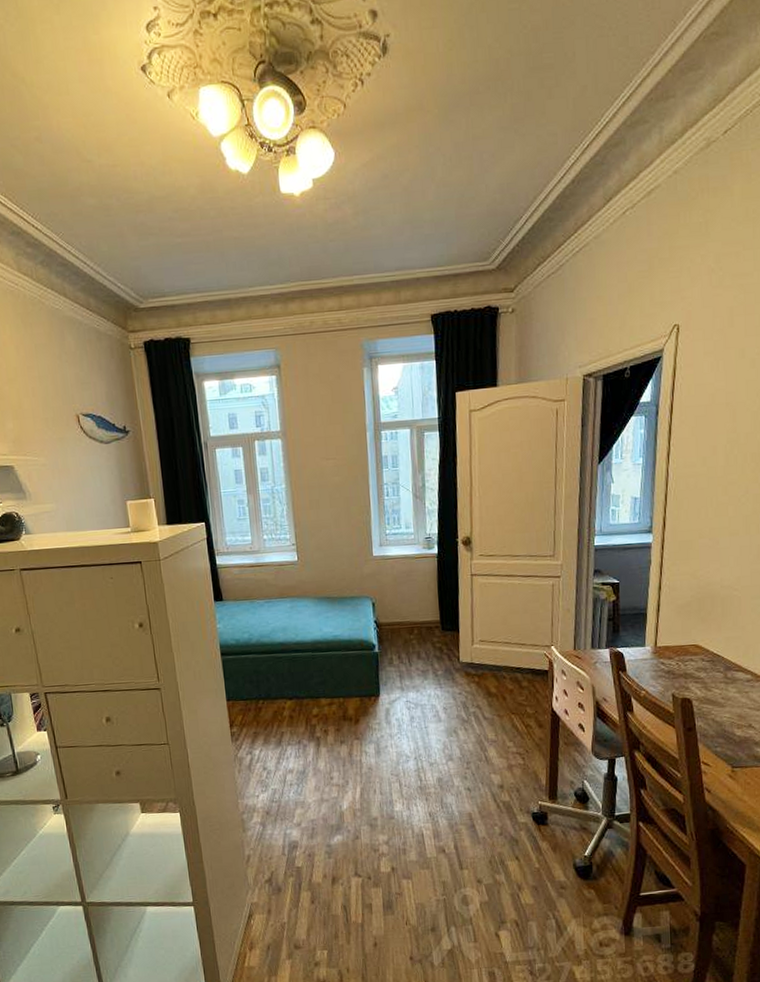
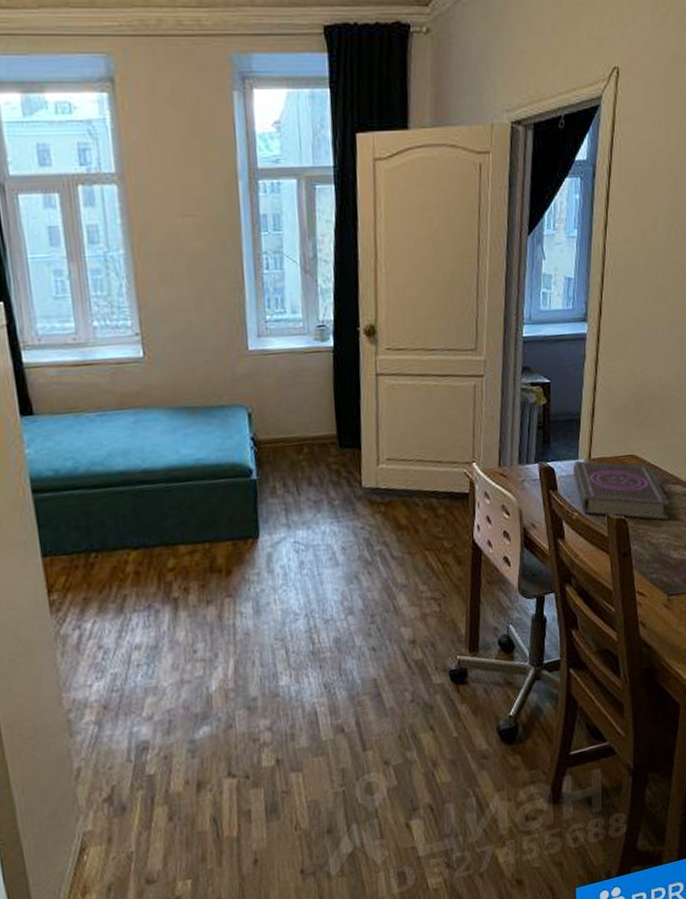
book: none [641,648,733,702] -> present [573,461,670,520]

